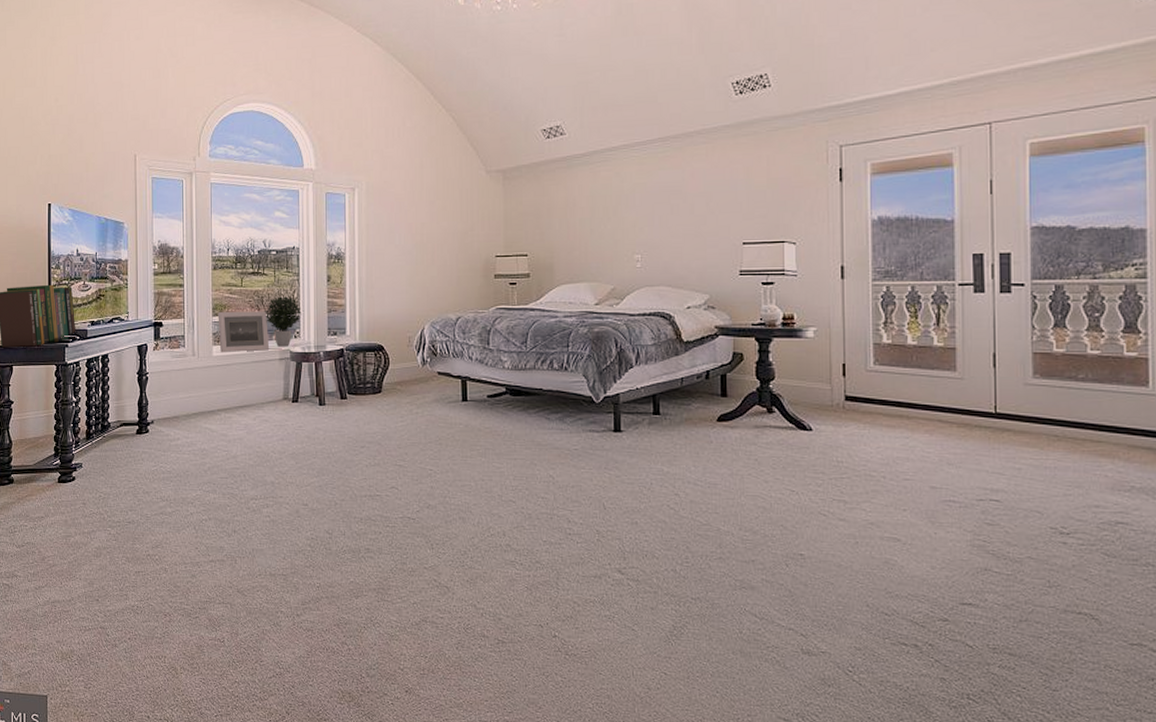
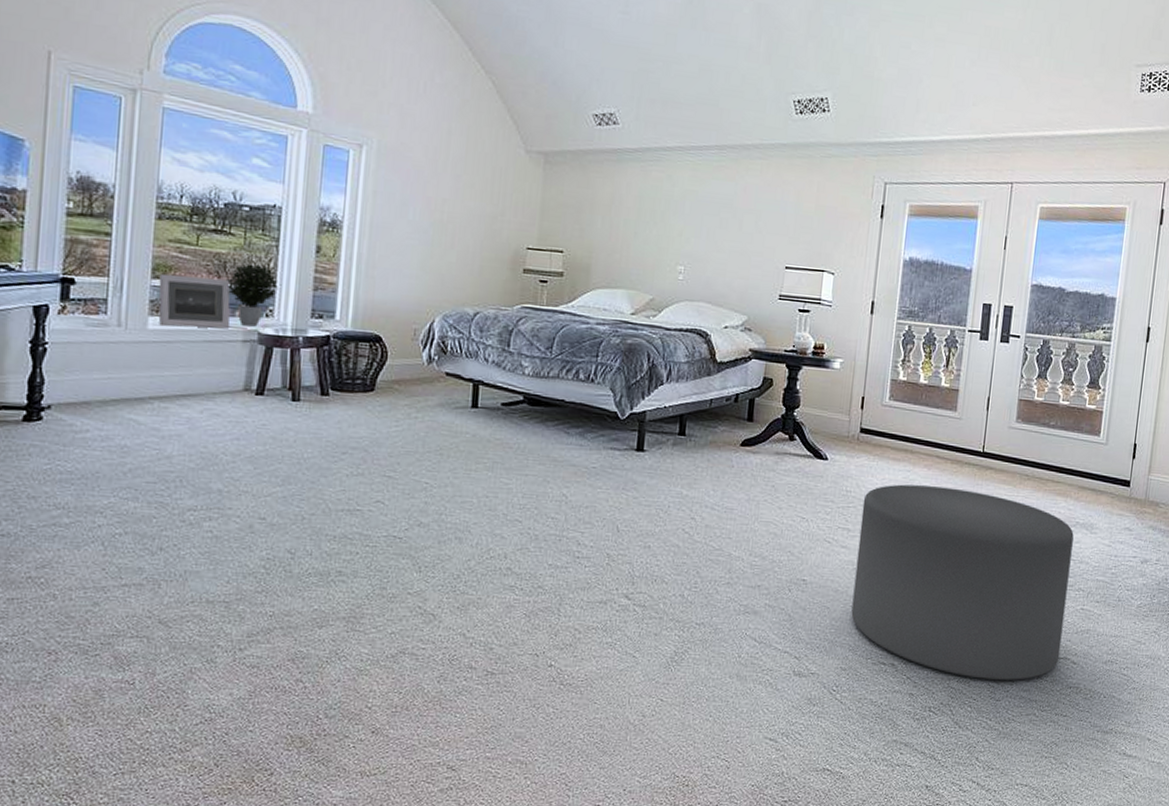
pouf: none [858,452,1132,668] -> present [851,484,1074,680]

